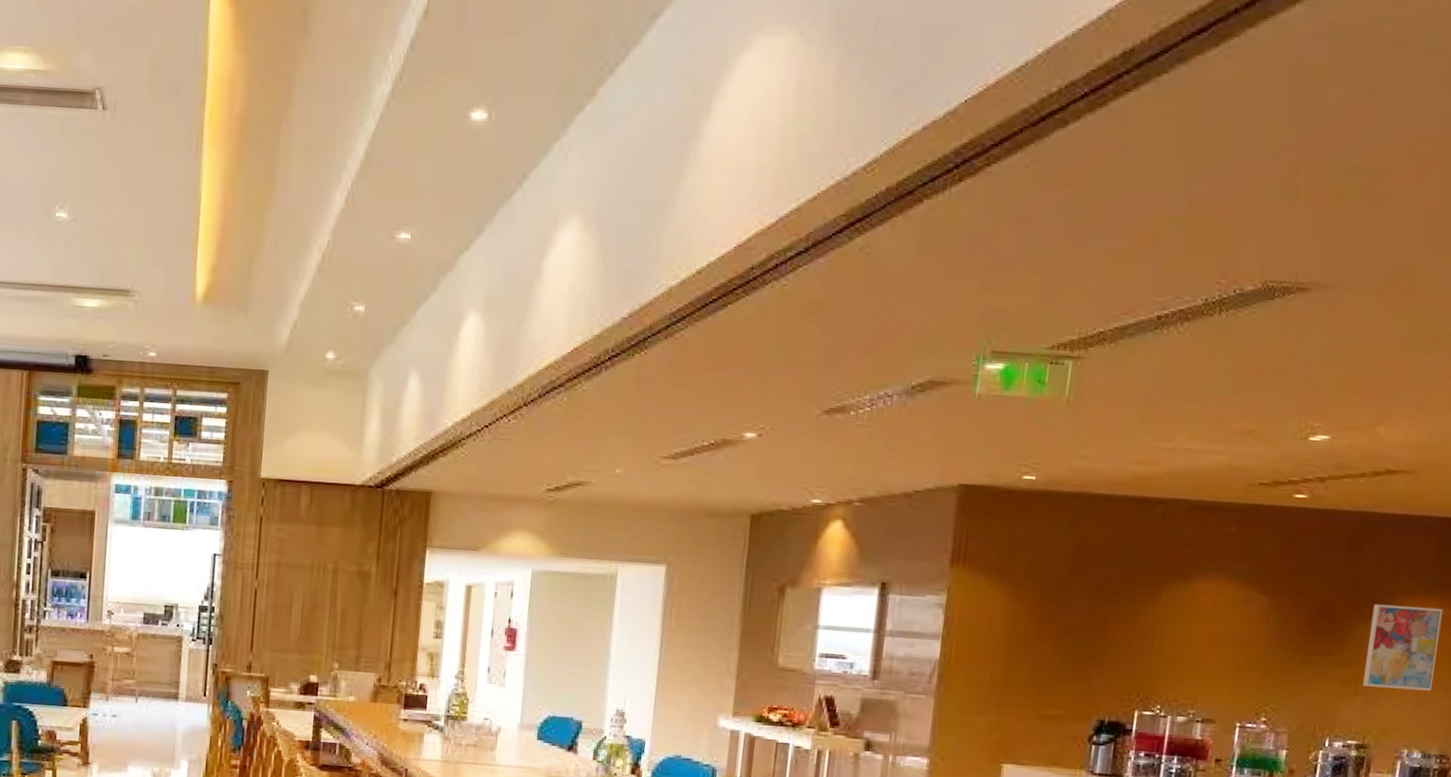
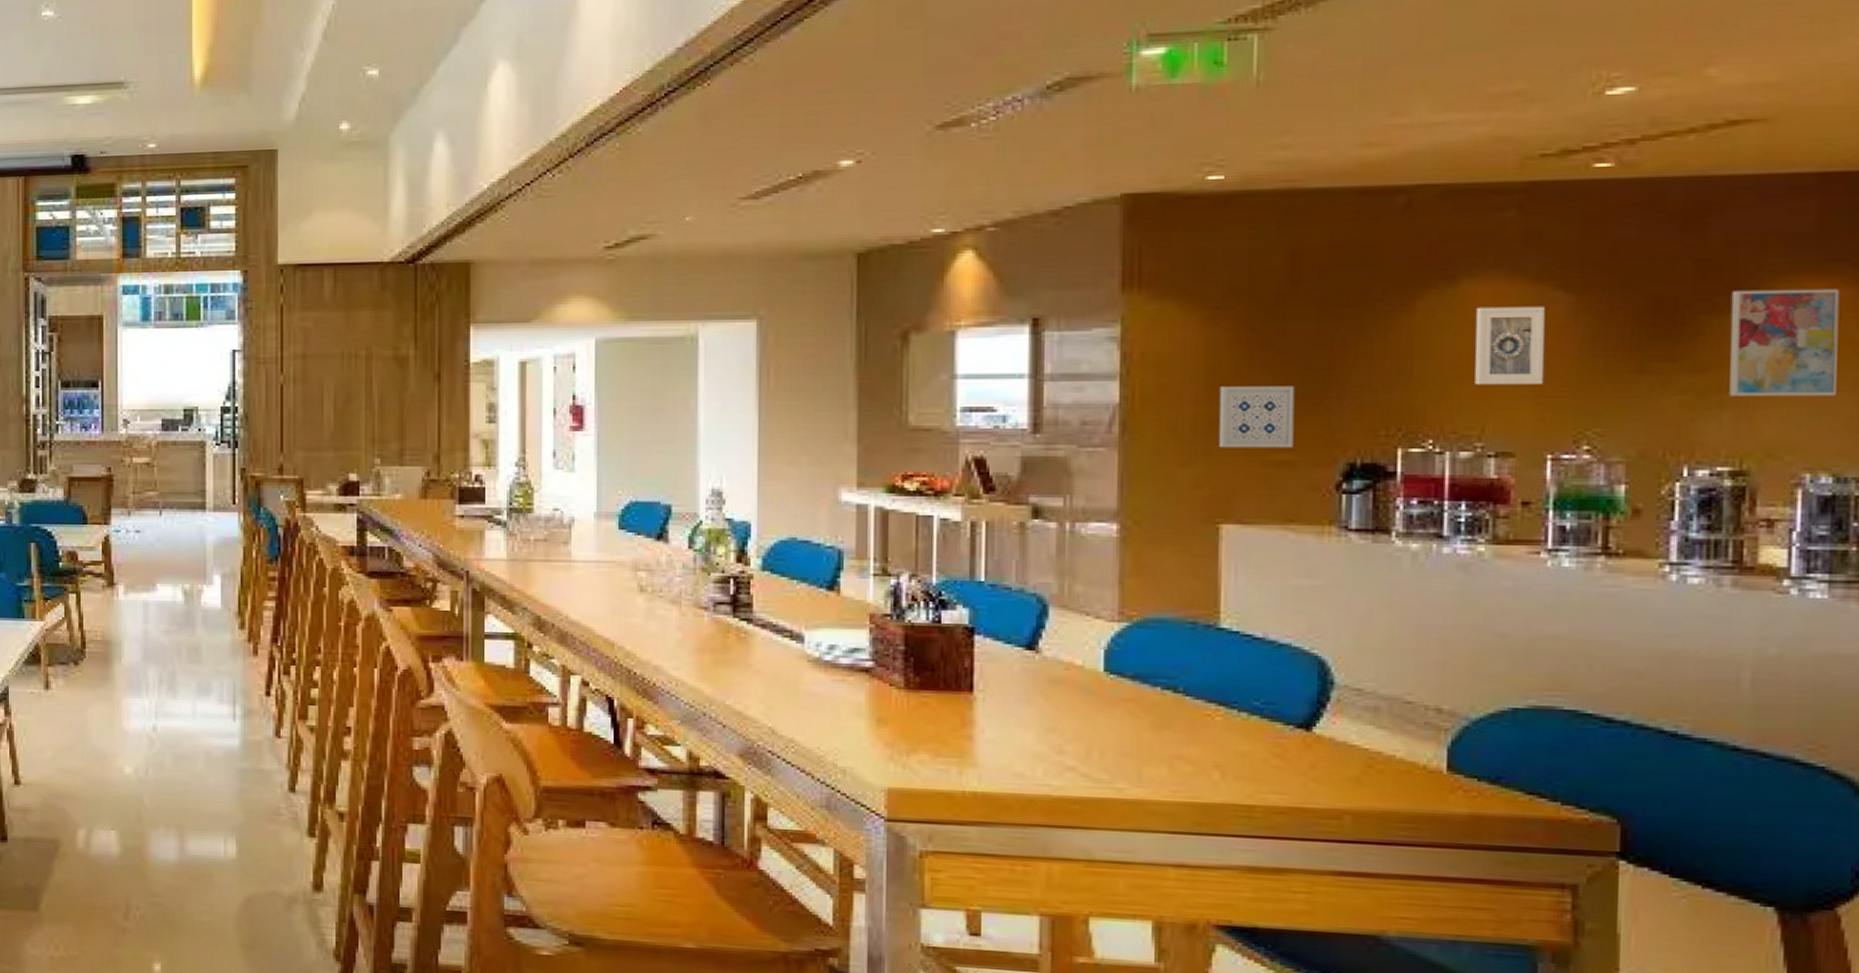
wall art: none [1009,651,1068,705] -> present [1218,386,1295,448]
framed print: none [1194,602,1249,667] -> present [1475,306,1545,385]

